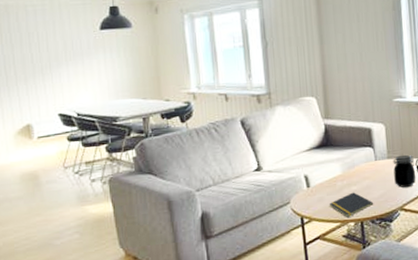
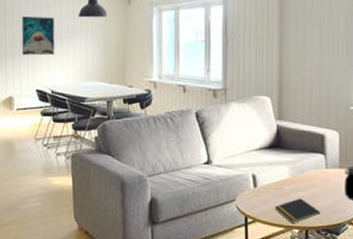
wall art: none [31,32,76,78] -> present [21,17,55,56]

